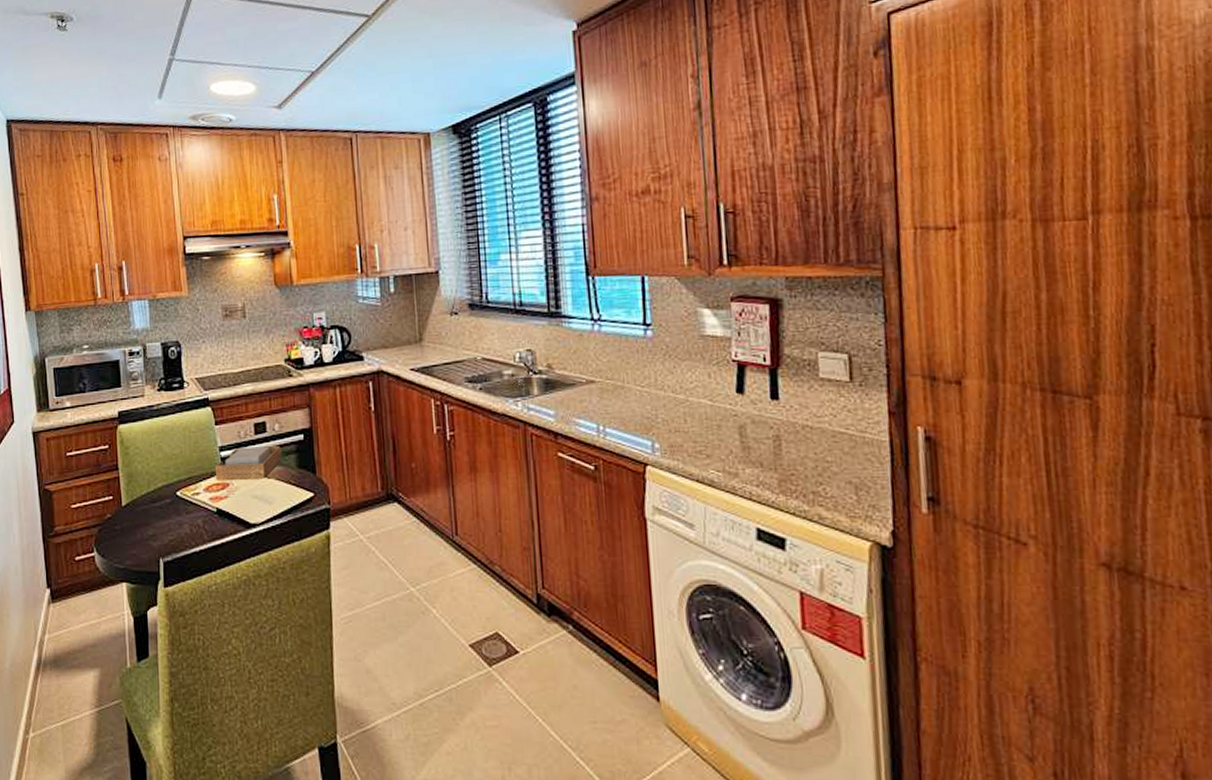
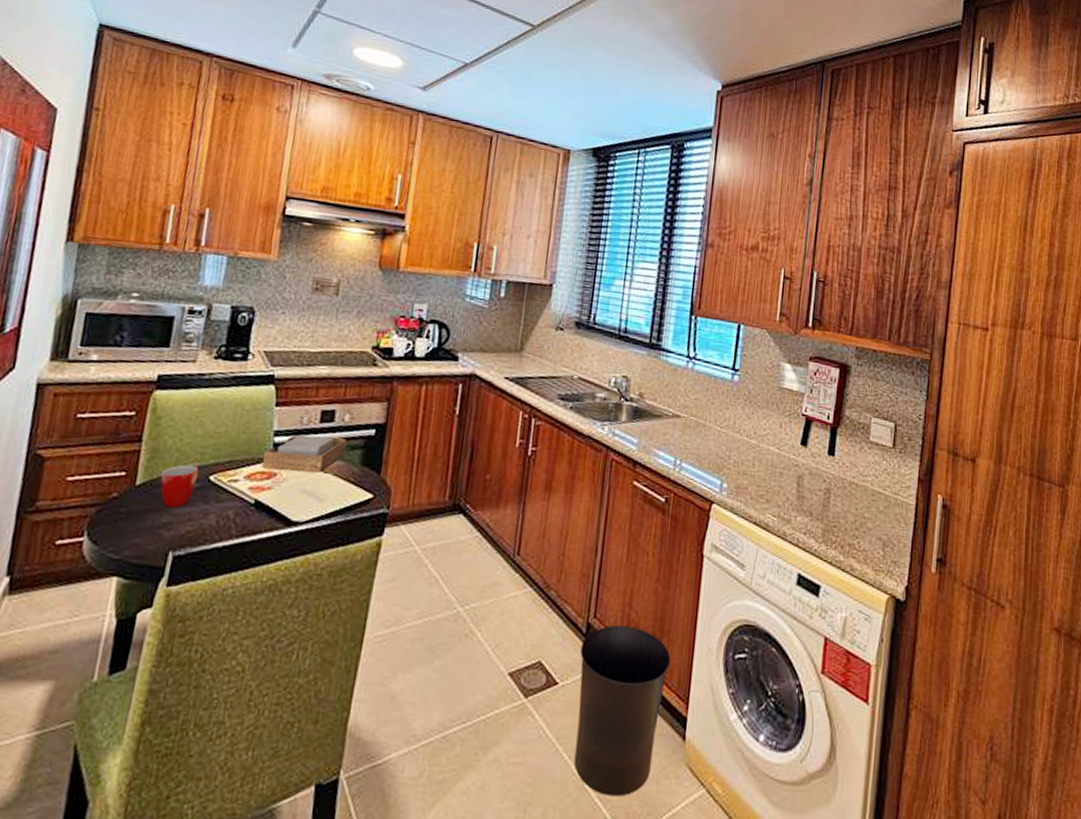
mug: none [139,485,168,522] -> present [160,465,200,508]
waste bin: none [535,594,630,756] -> present [574,625,671,797]

